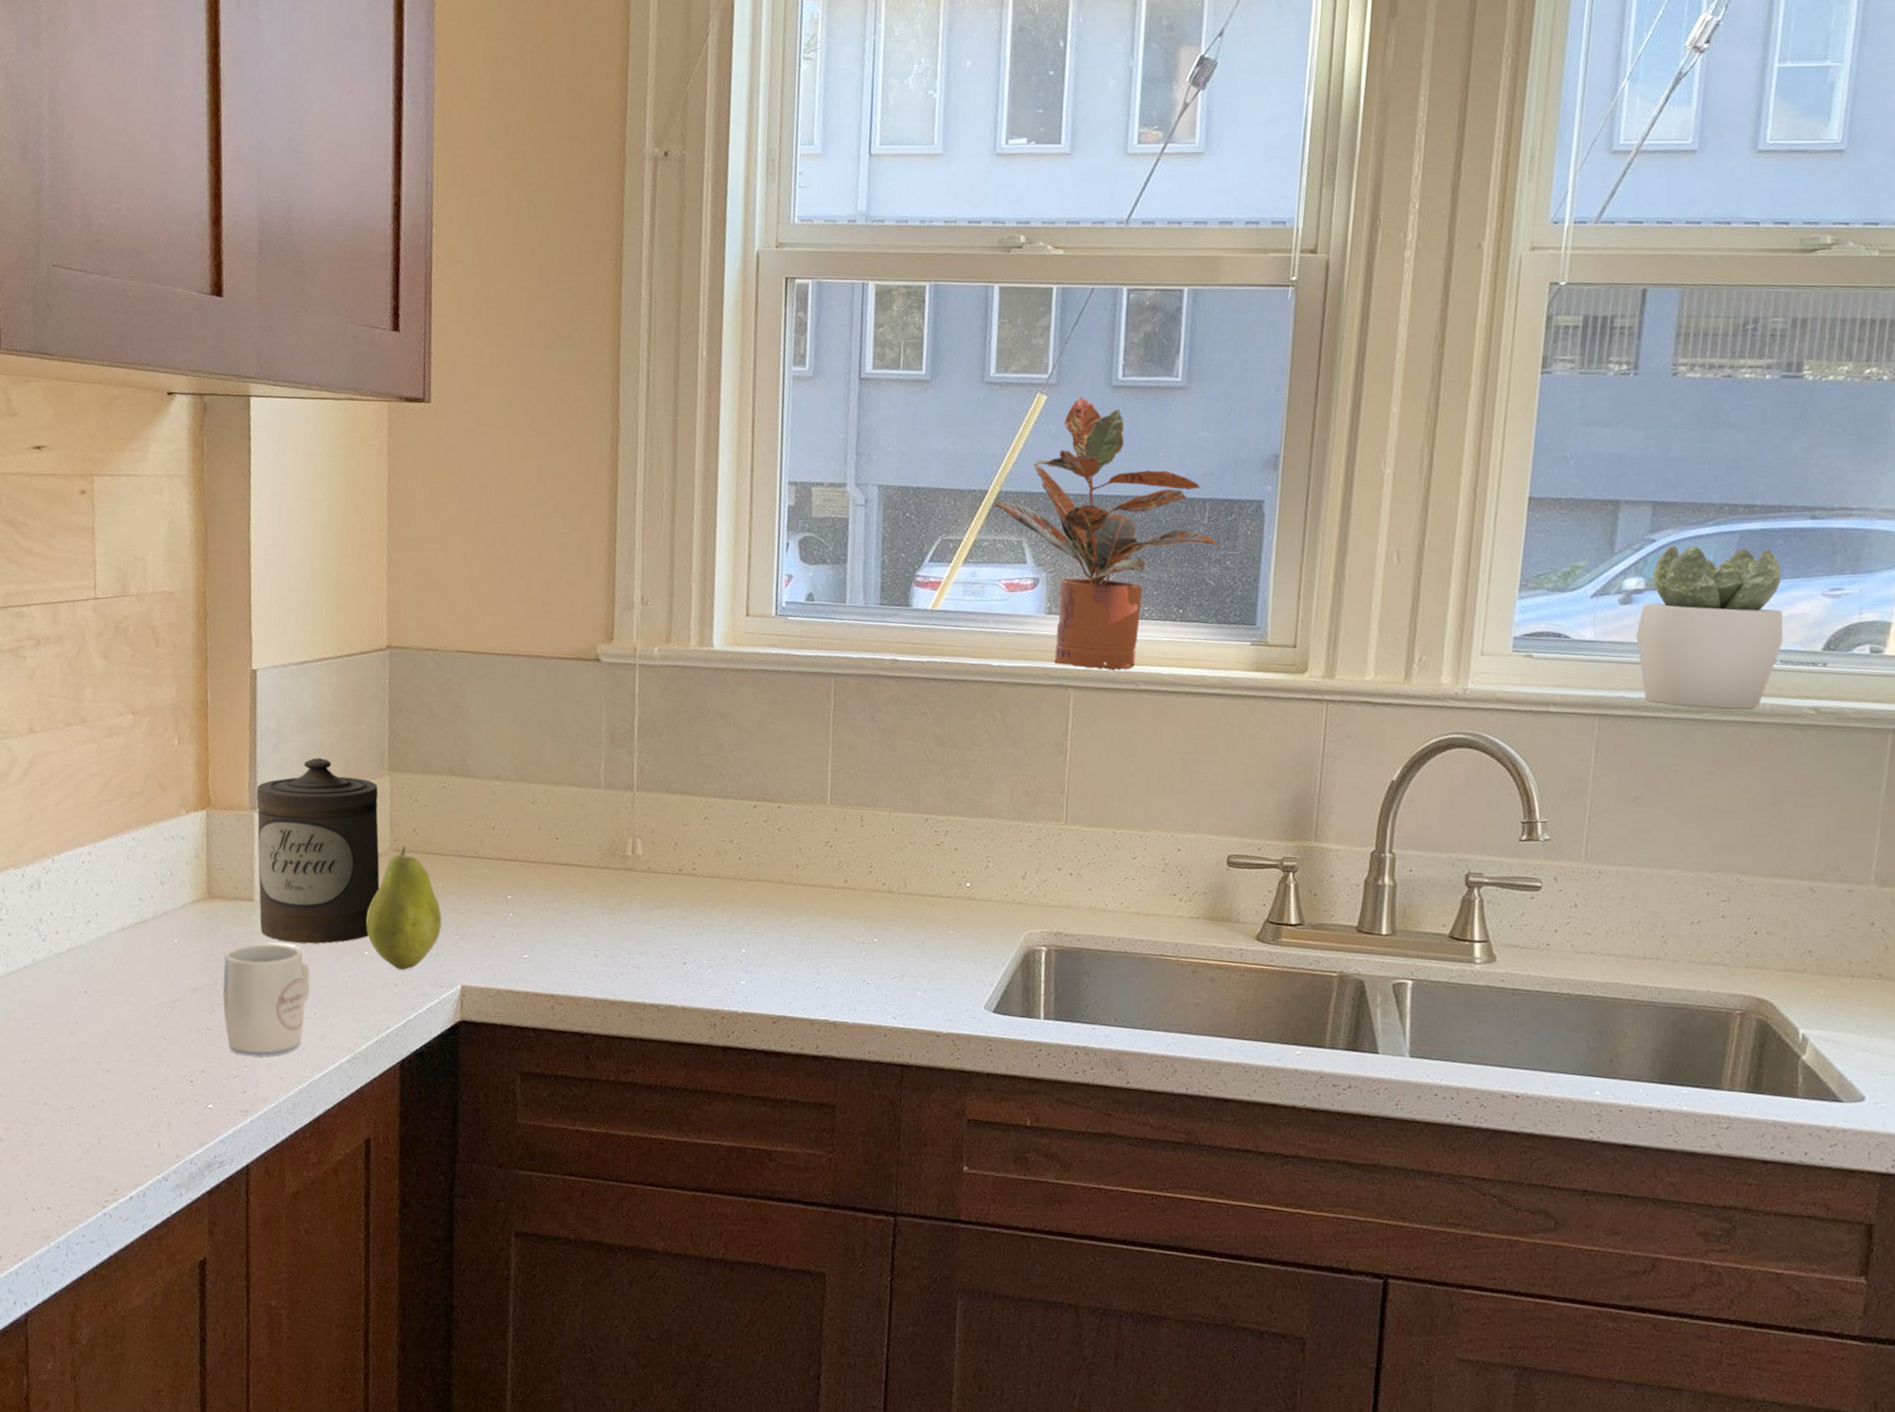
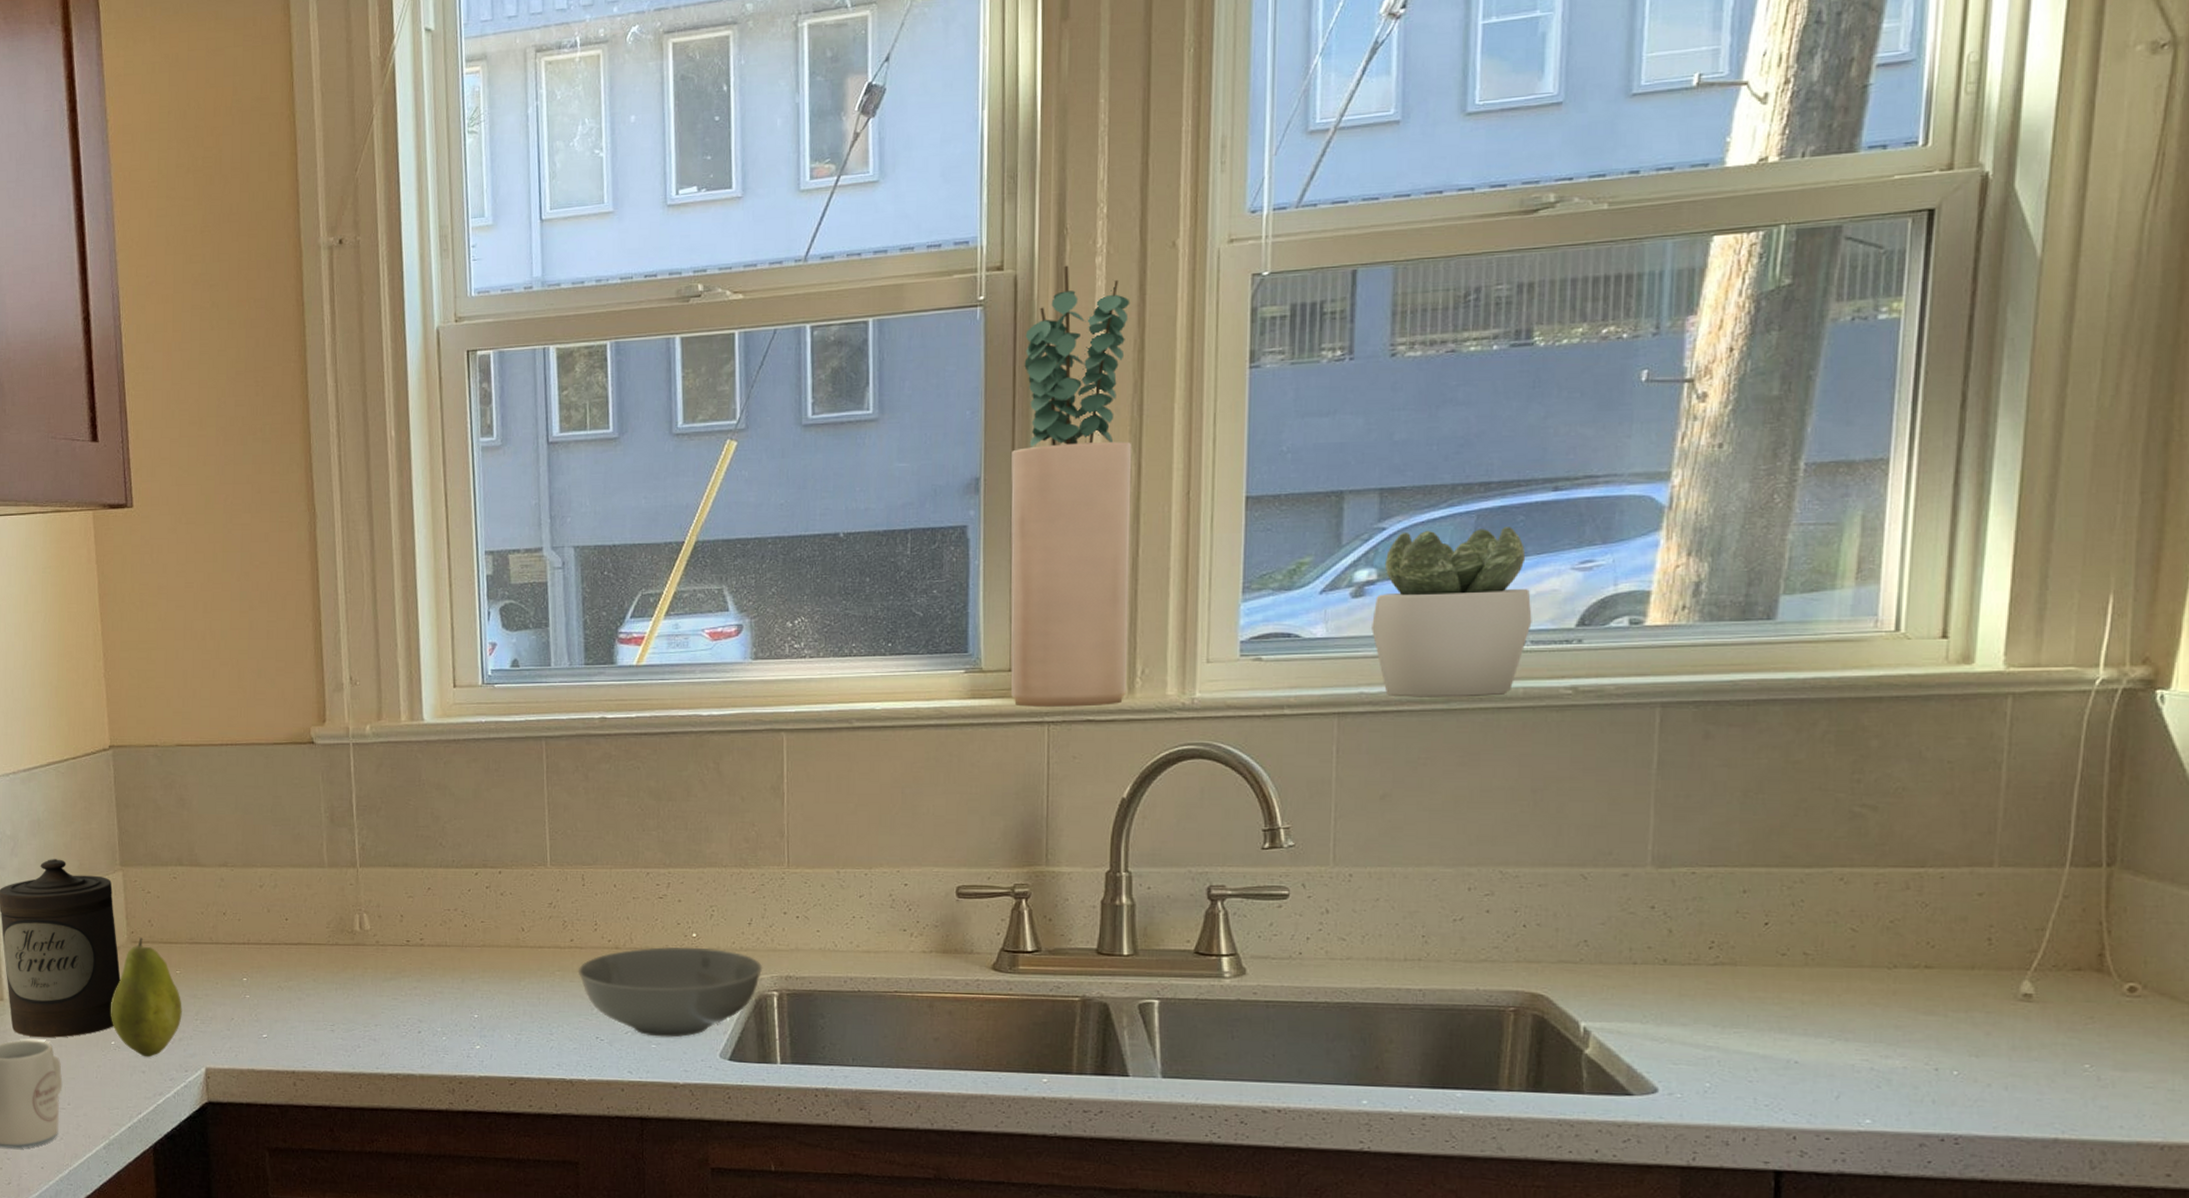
bowl: none [849,893,1034,986] -> present [577,946,763,1038]
potted plant: present [993,397,1220,671] -> none [690,439,925,710]
vase: none [1294,255,1435,689] -> present [1010,265,1132,707]

